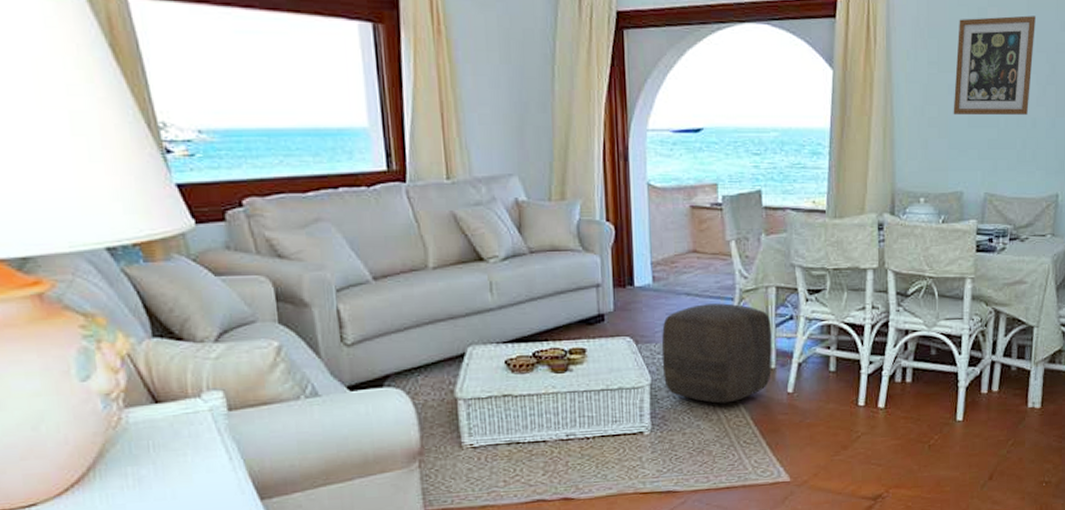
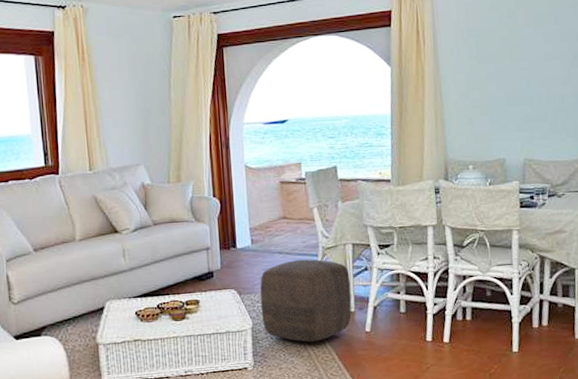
wall art: present [953,15,1035,116] -> none [492,13,558,97]

